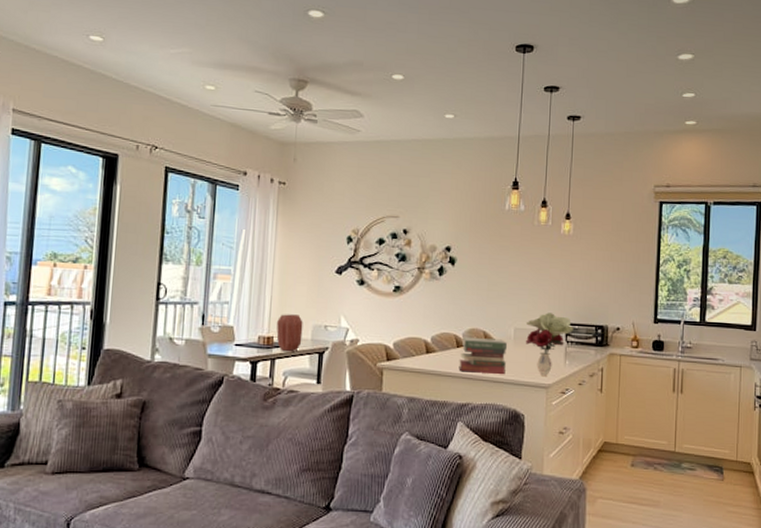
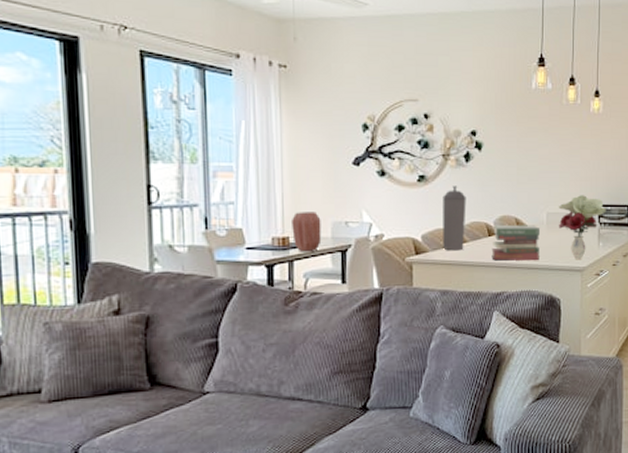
canister: none [413,297,438,360] -> present [443,186,466,251]

